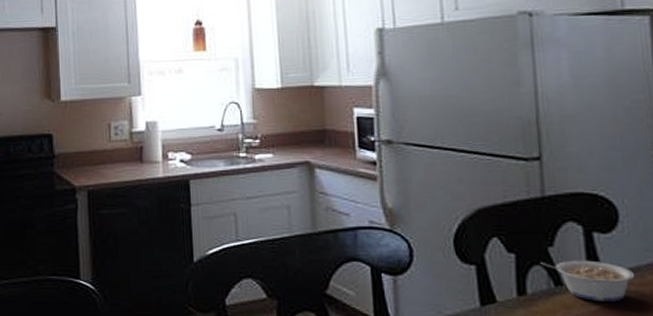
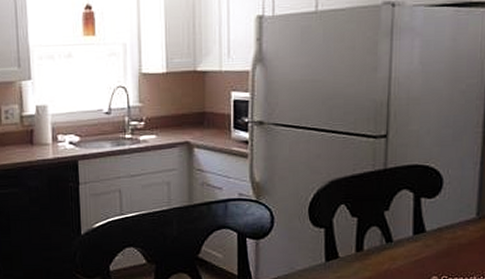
legume: present [540,260,635,301] -> none [377,220,449,253]

